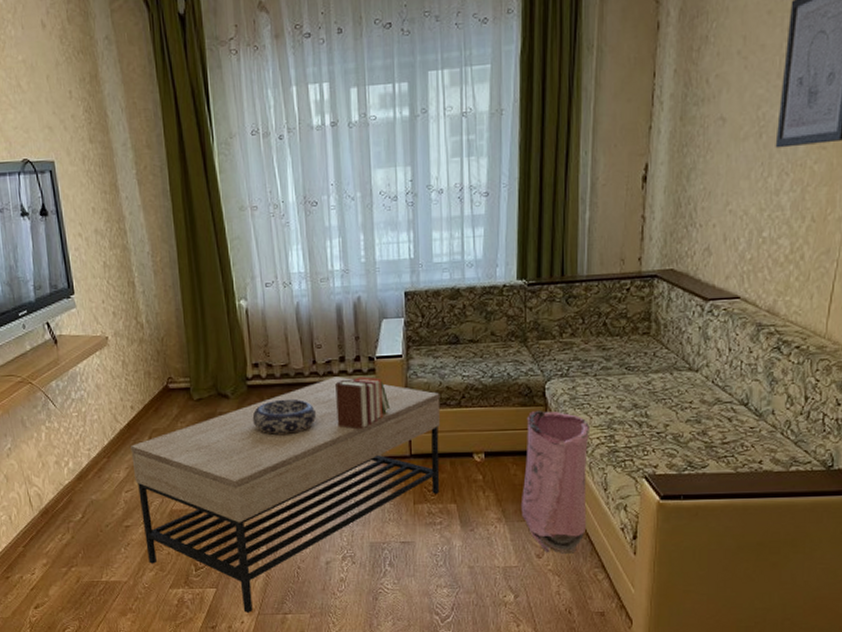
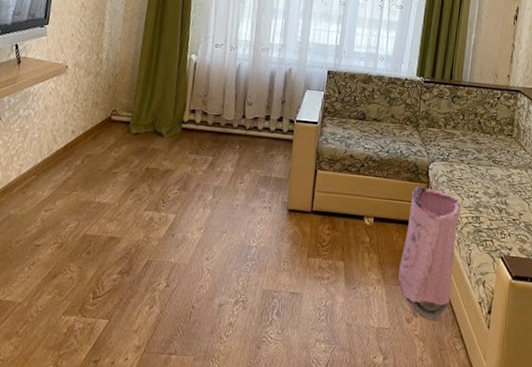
coffee table: present [131,376,441,614] -> none [49,132,344,351]
decorative bowl: present [252,399,317,434] -> none [179,145,237,177]
books: present [335,377,390,430] -> none [253,135,301,182]

